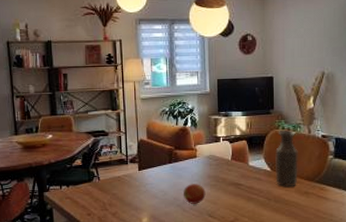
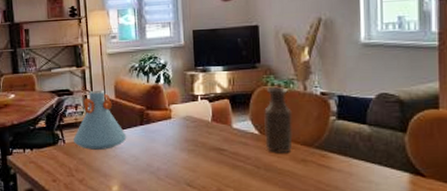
vase: none [107,131,157,186] -> present [72,90,127,150]
apple: present [184,184,206,204] -> none [158,148,183,171]

